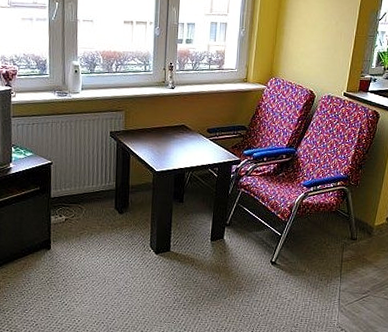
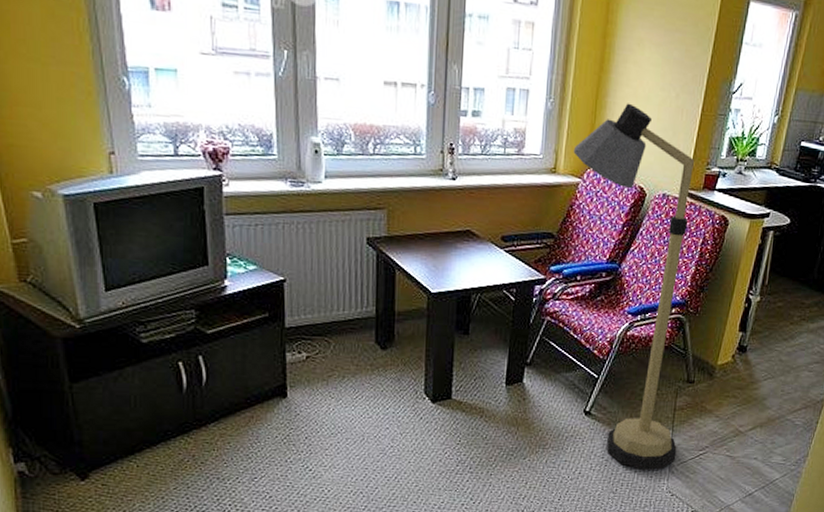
floor lamp: none [260,30,351,309] -> present [573,103,694,470]

